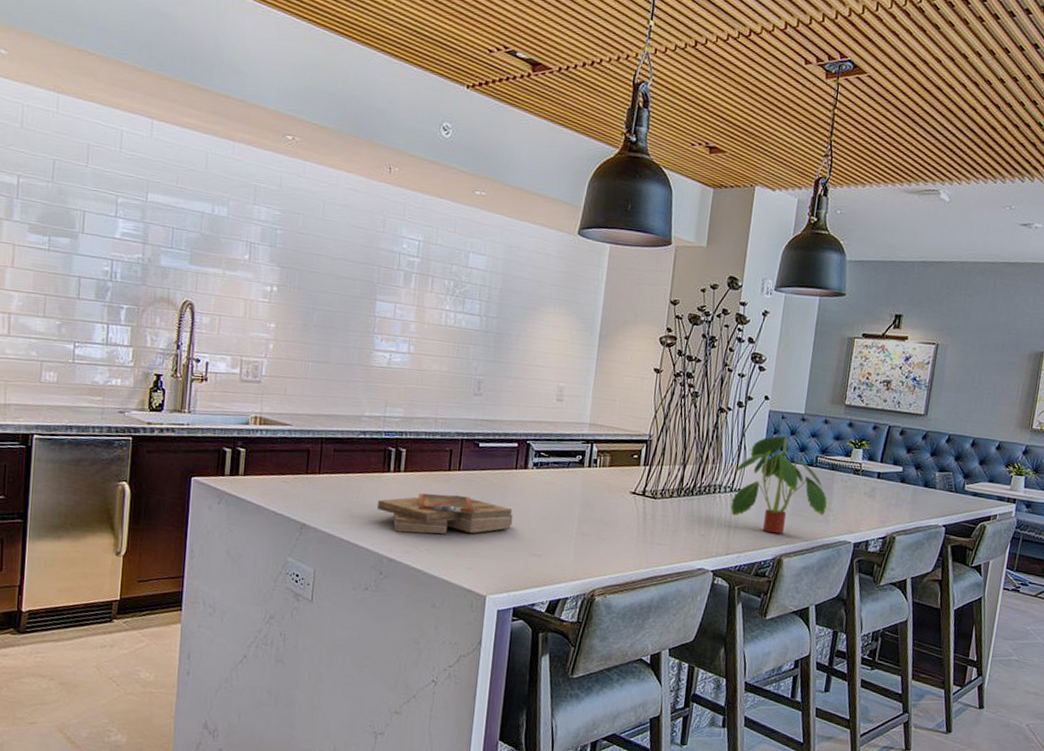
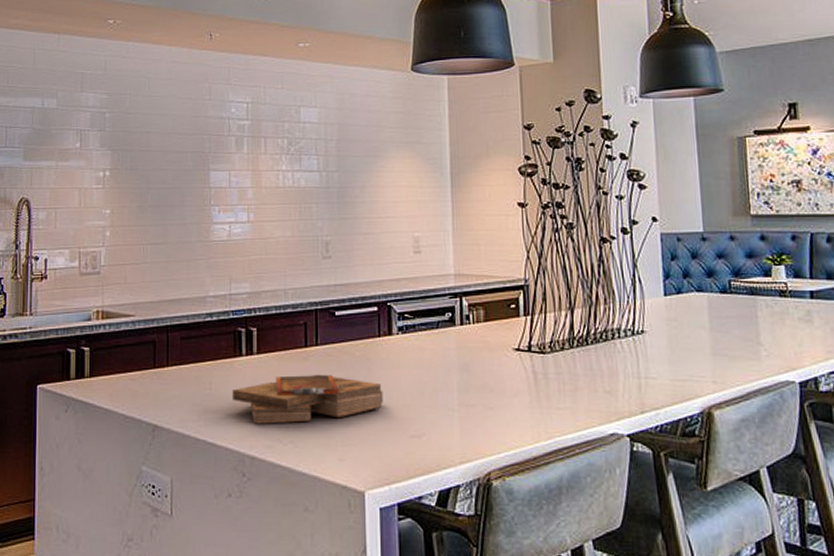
plant: present [730,436,828,534] -> none [633,261,756,381]

